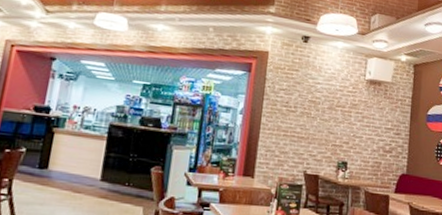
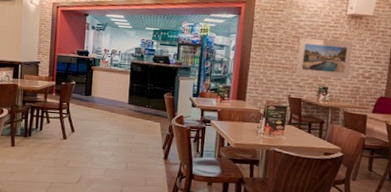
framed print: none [313,102,373,152] -> present [296,37,354,79]

